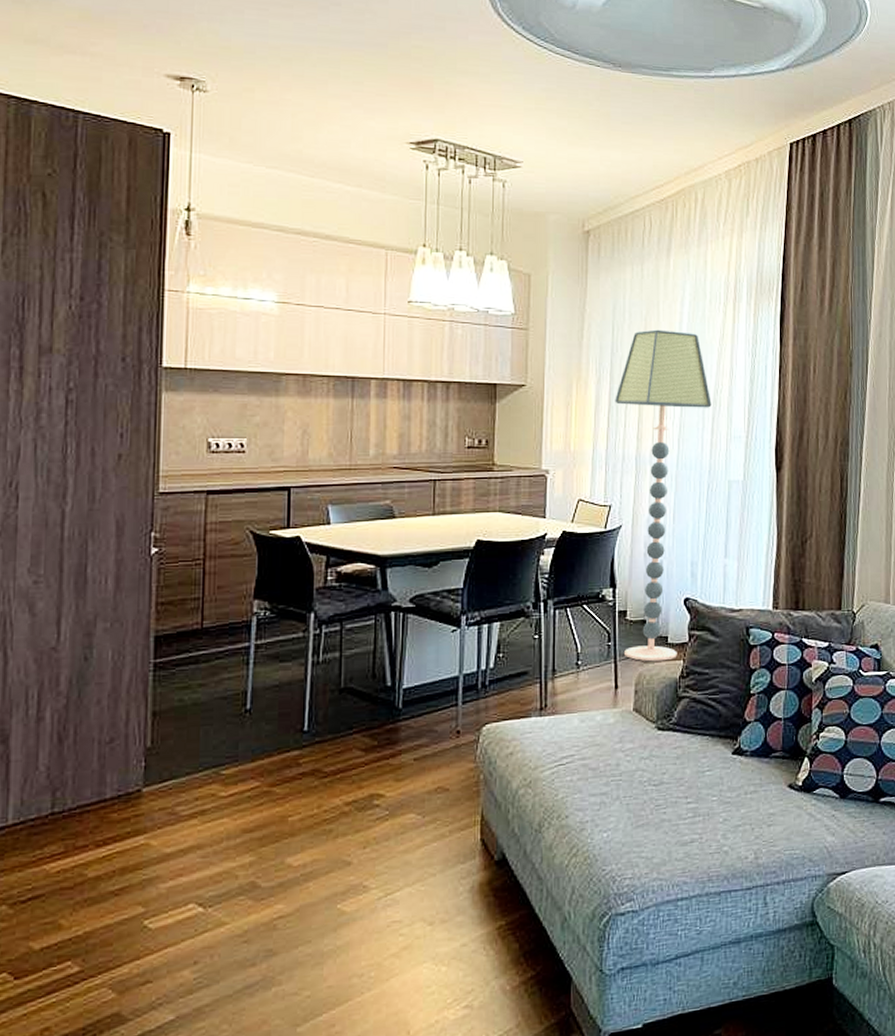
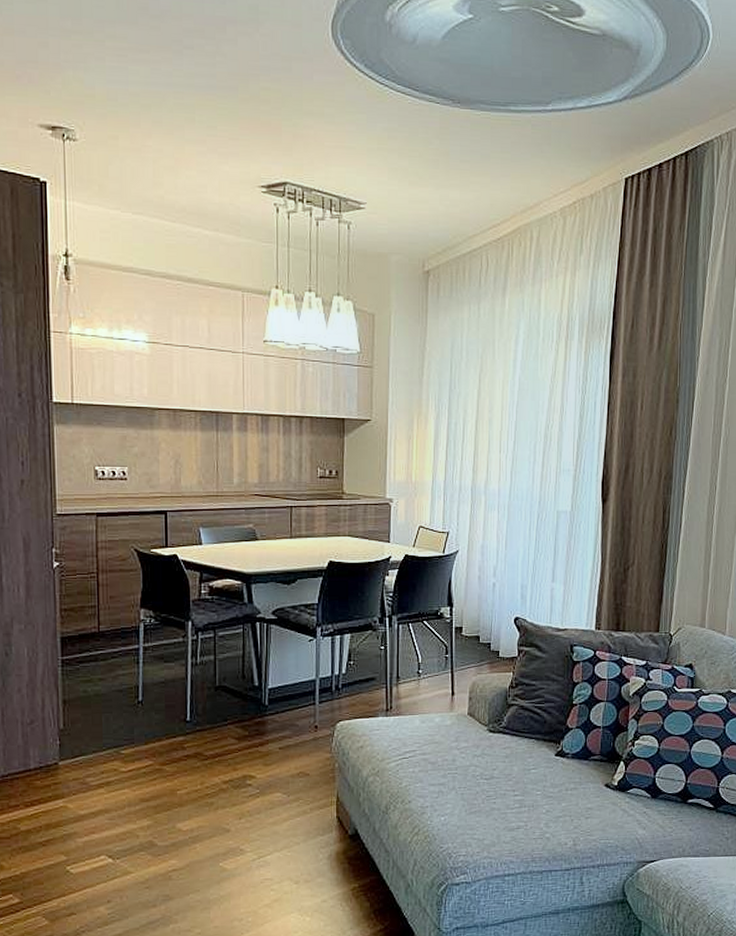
floor lamp: present [615,329,712,662] -> none [452,367,543,673]

